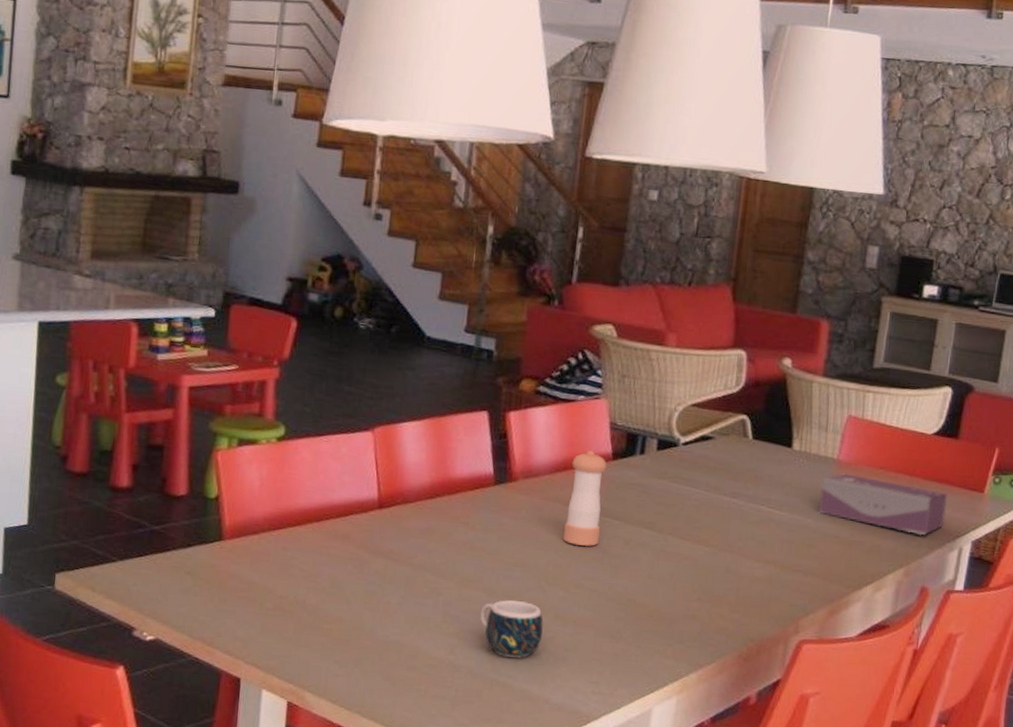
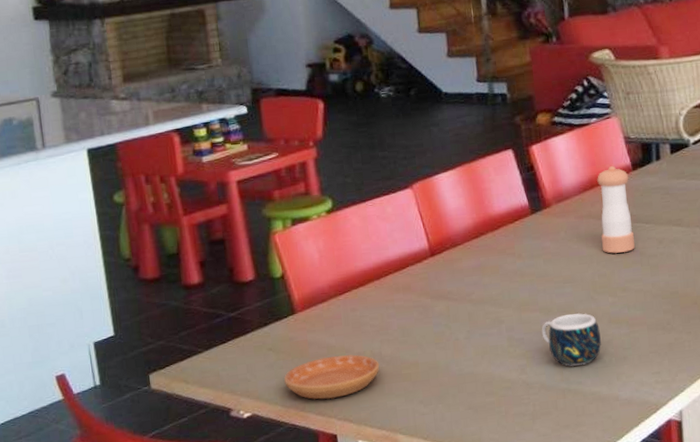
saucer: none [196,592,301,640] -> present [284,354,380,400]

